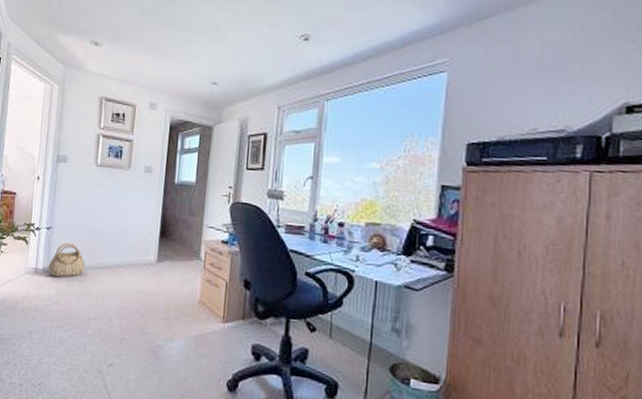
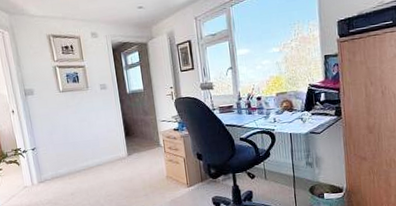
basket: present [48,242,86,278] -> none [41,156,72,185]

